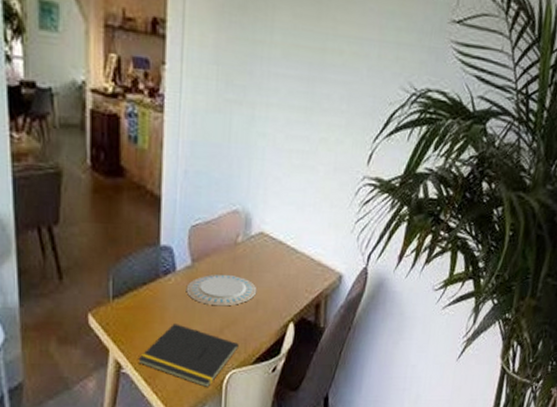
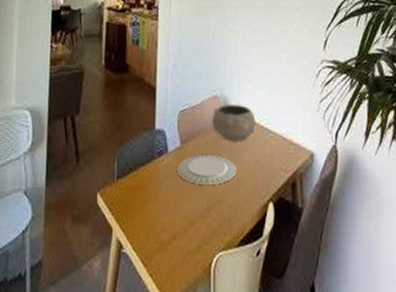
notepad: present [138,324,239,388] -> none [136,203,224,272]
bowl: none [230,221,282,261] -> present [212,105,256,141]

